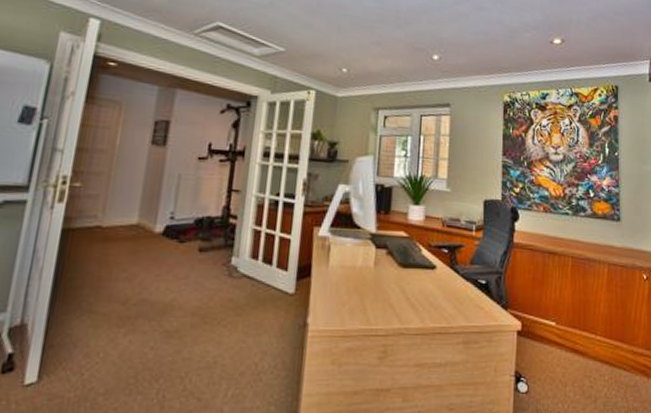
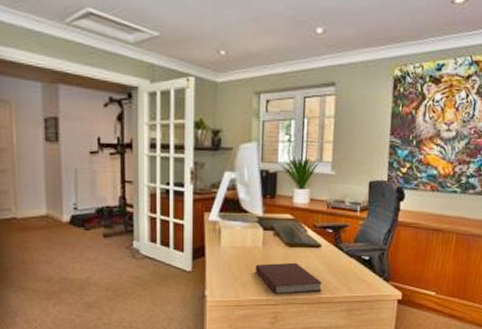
notebook: none [364,285,437,324] -> present [255,262,322,295]

